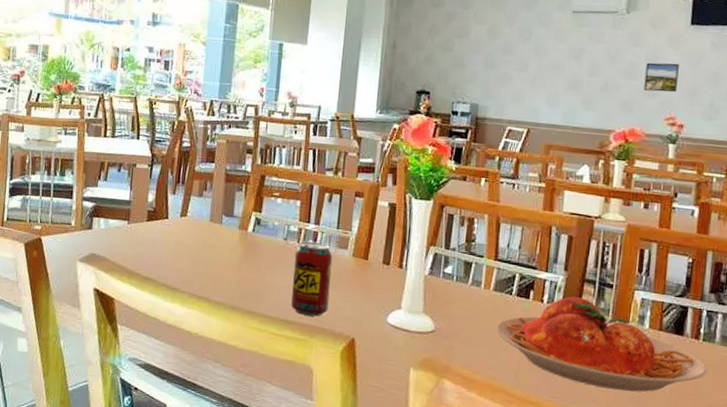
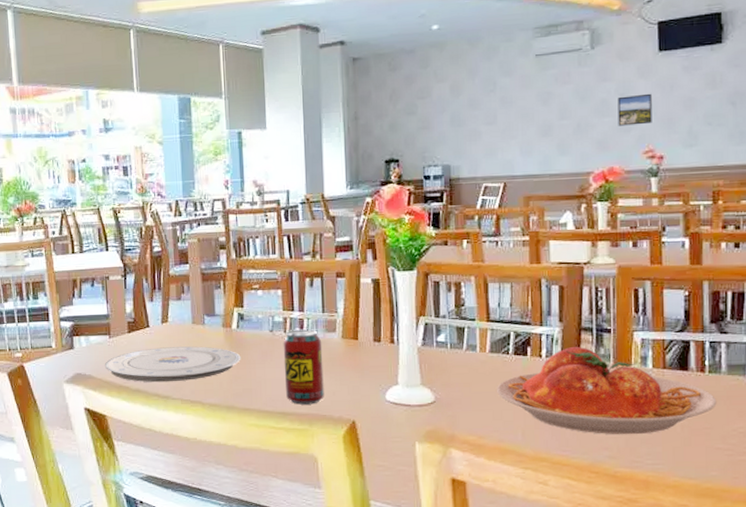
plate: none [119,239,253,277] -> present [104,346,241,383]

